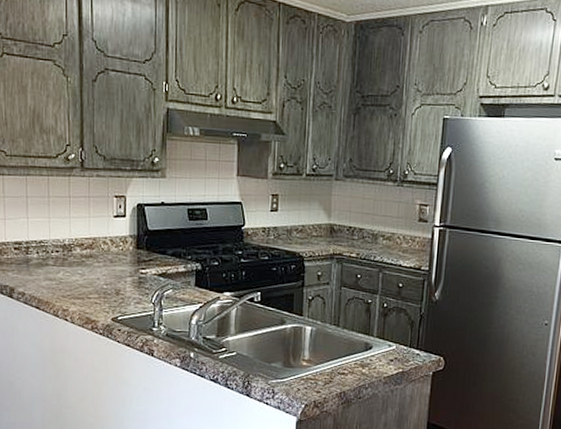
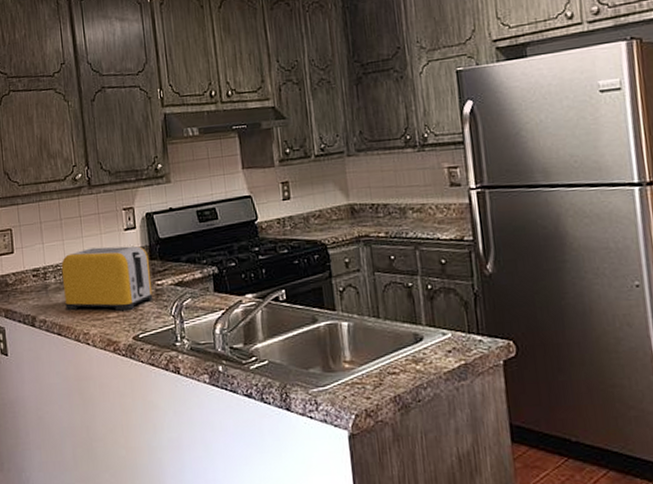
toaster: none [45,229,136,294] -> present [61,245,153,312]

